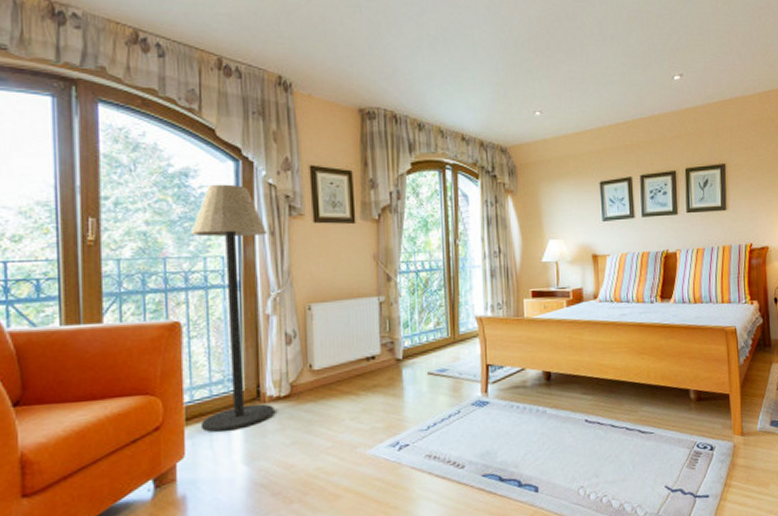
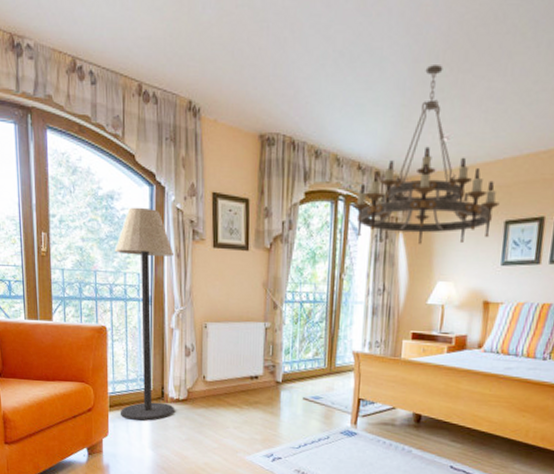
chandelier: none [460,51,593,208] -> present [353,65,500,245]

